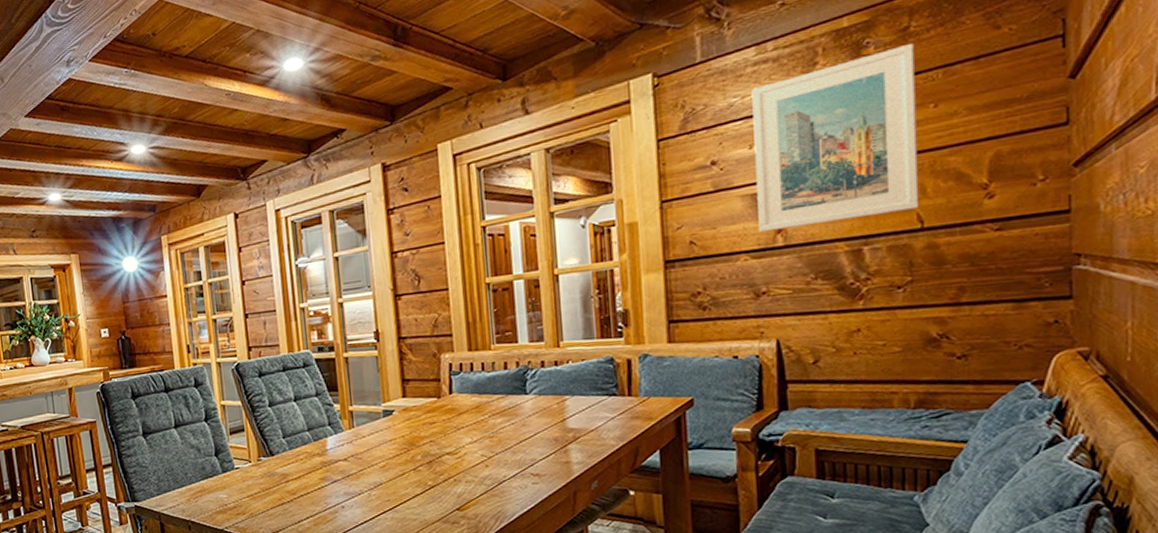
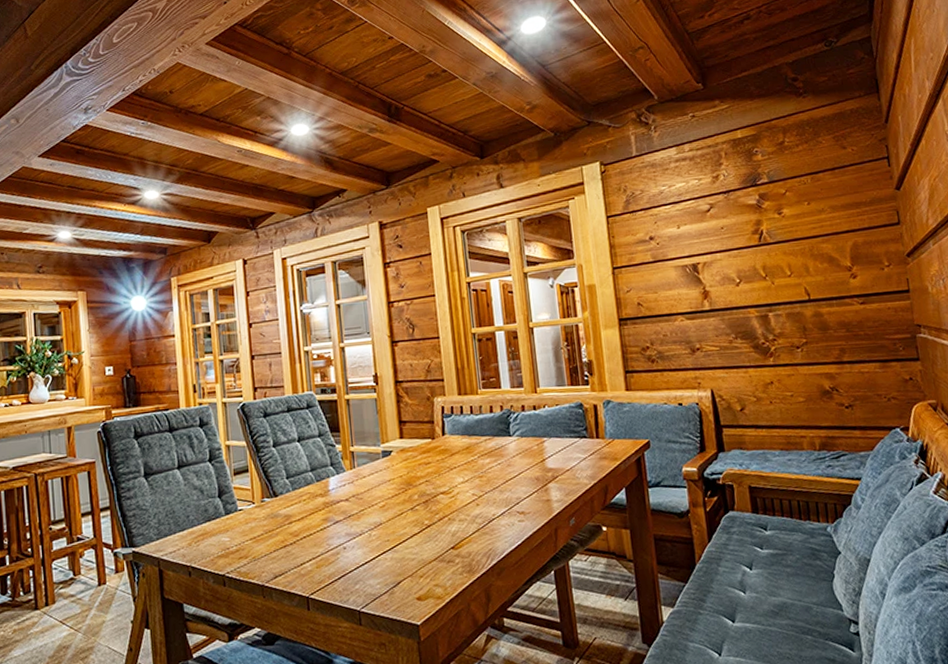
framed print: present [751,43,920,233] -> none [676,154,806,298]

